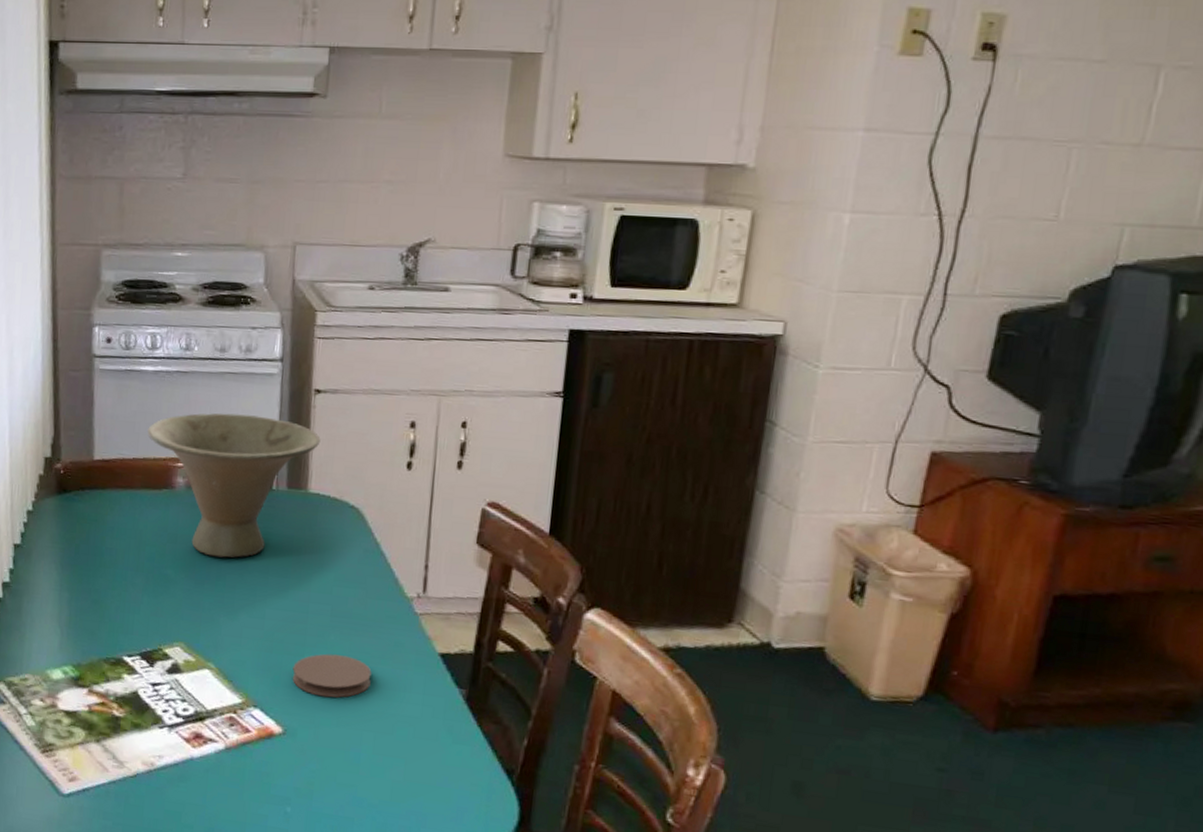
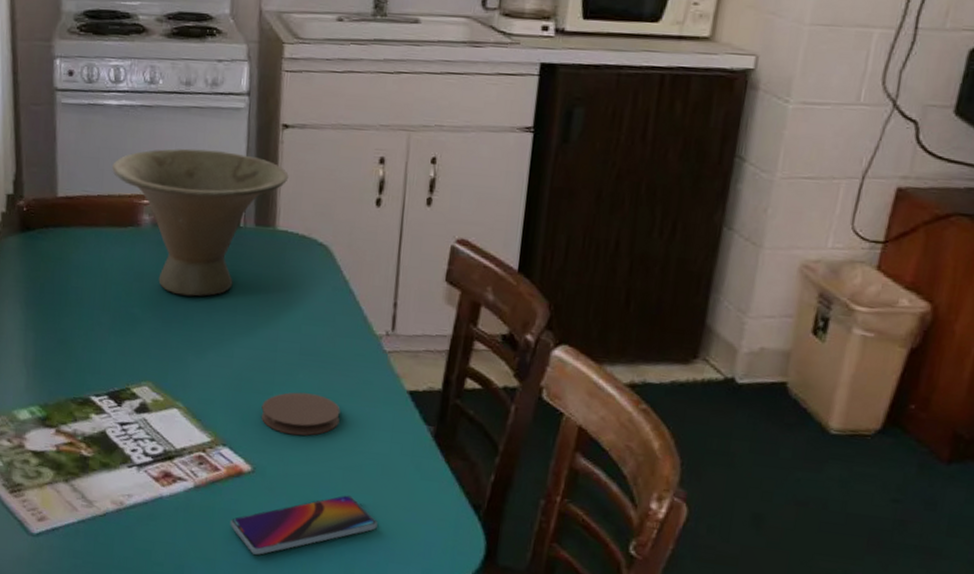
smartphone: none [260,758,409,819] -> present [230,495,378,555]

